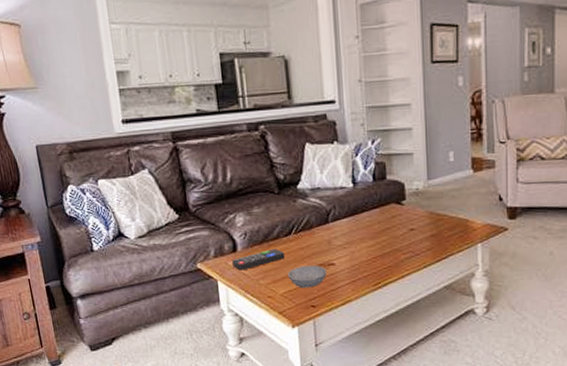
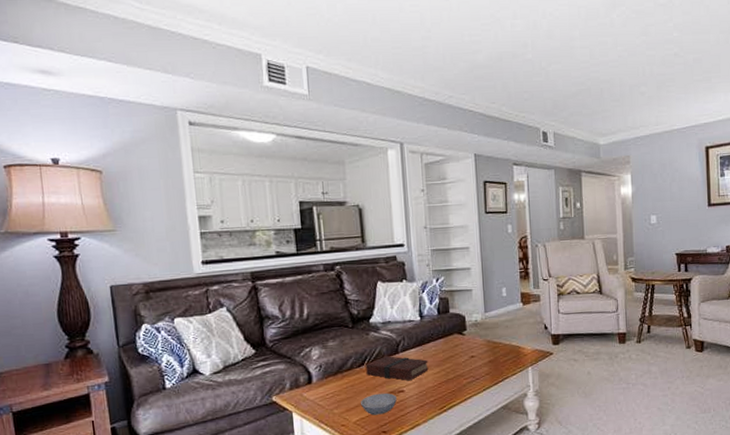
remote control: present [232,249,285,270] -> none [307,379,358,401]
book: none [293,226,362,254] -> present [365,356,429,381]

